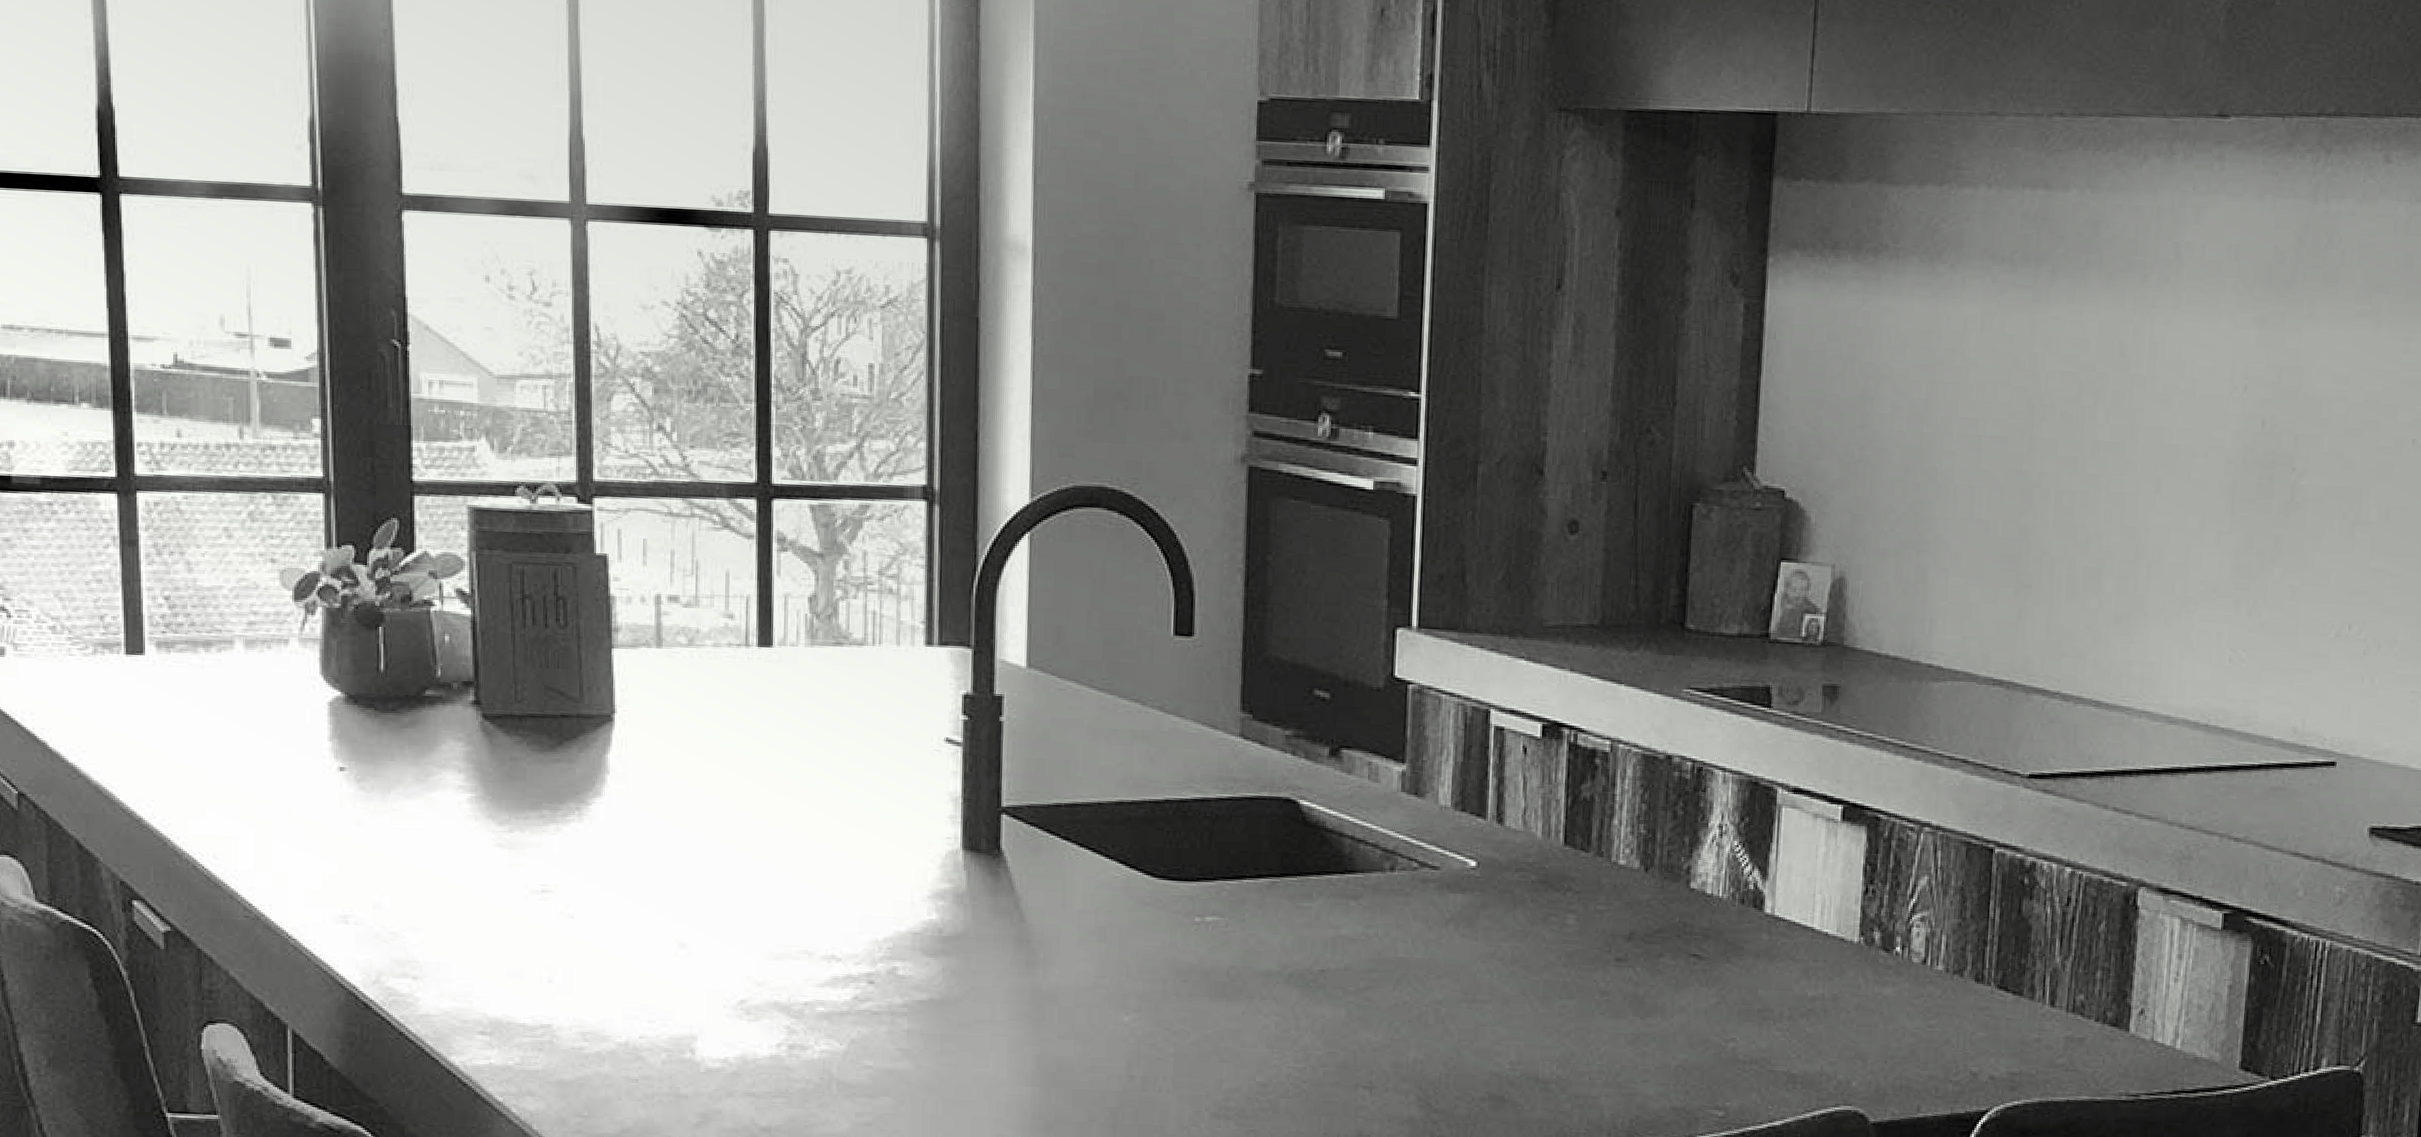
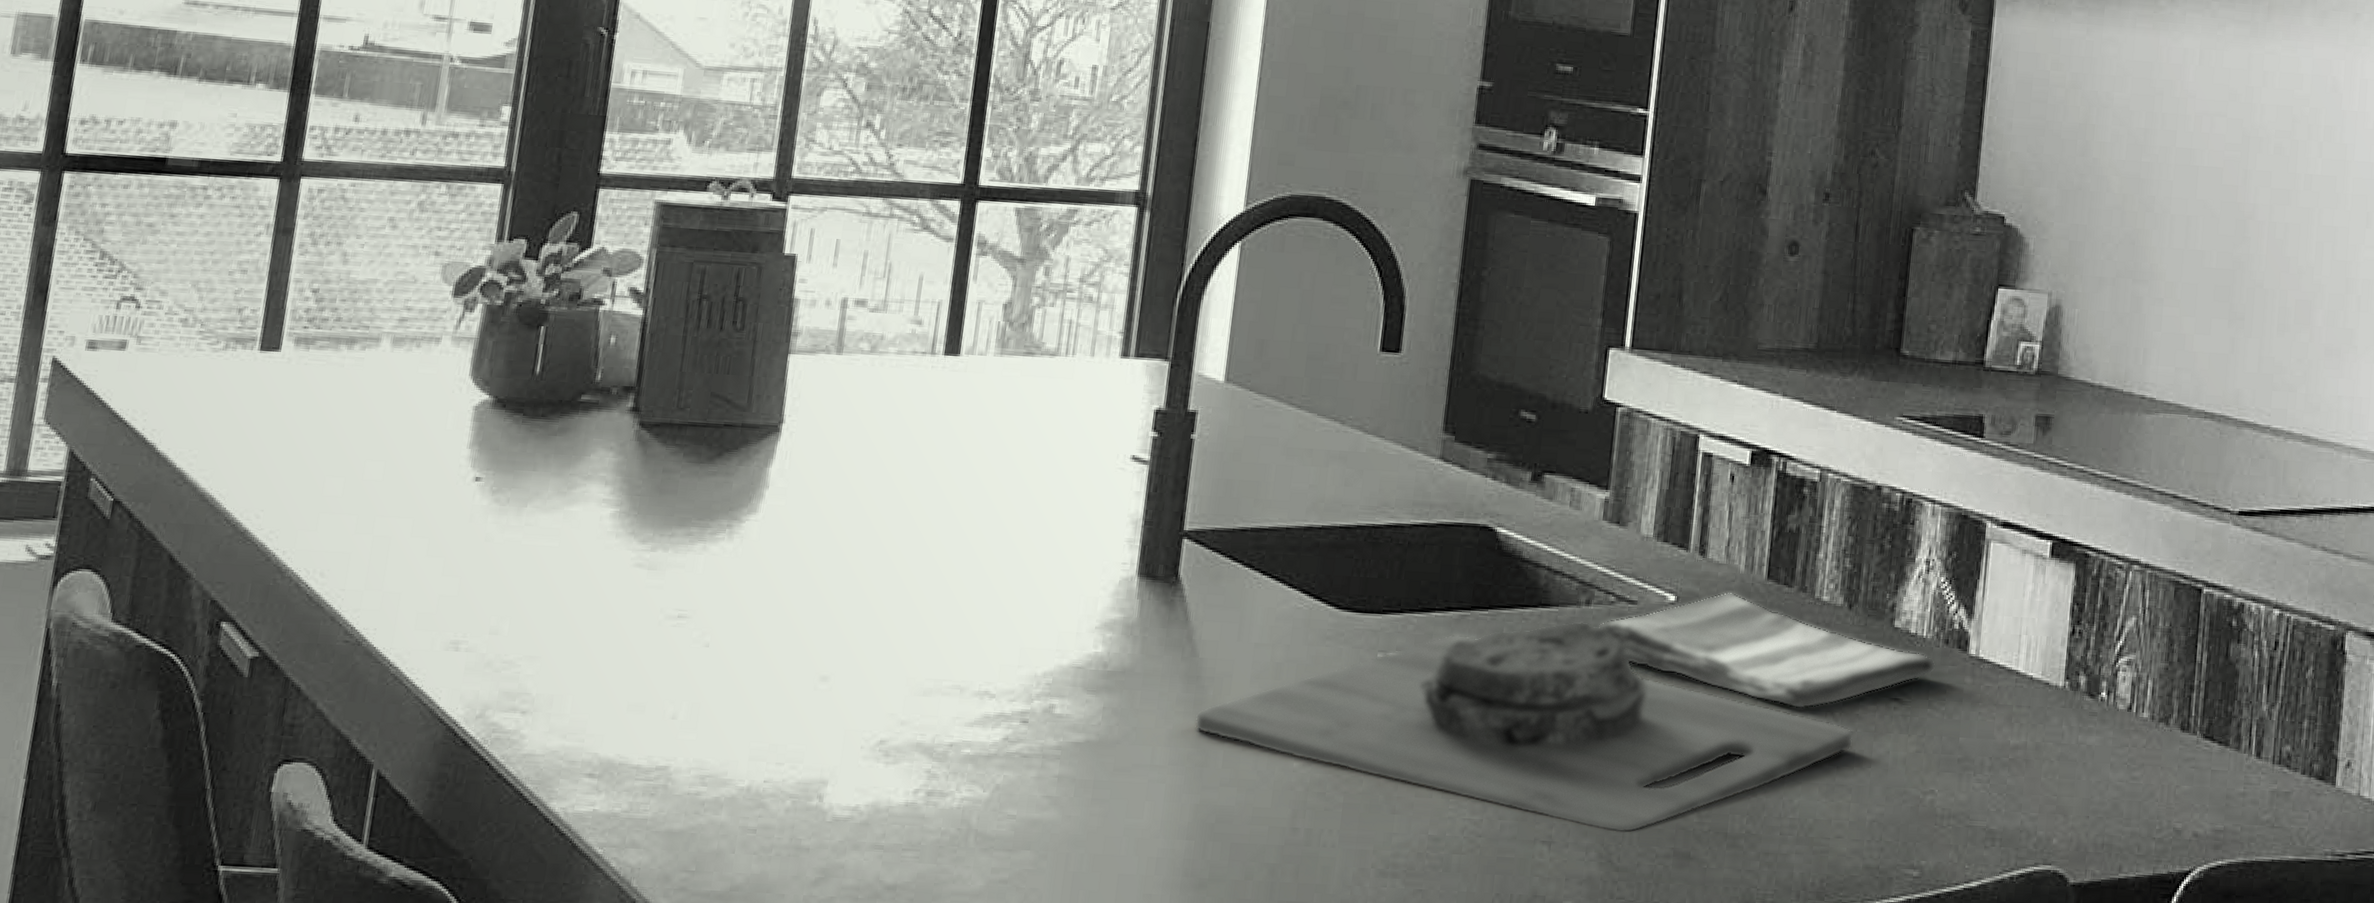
cutting board: none [1030,885,1656,1079] -> present [1195,620,1854,834]
dish towel: none [1402,857,1733,965] -> present [1597,591,1936,710]

